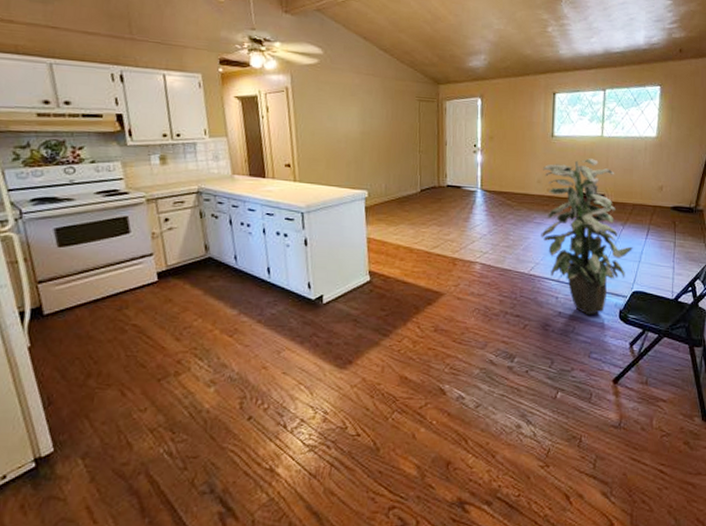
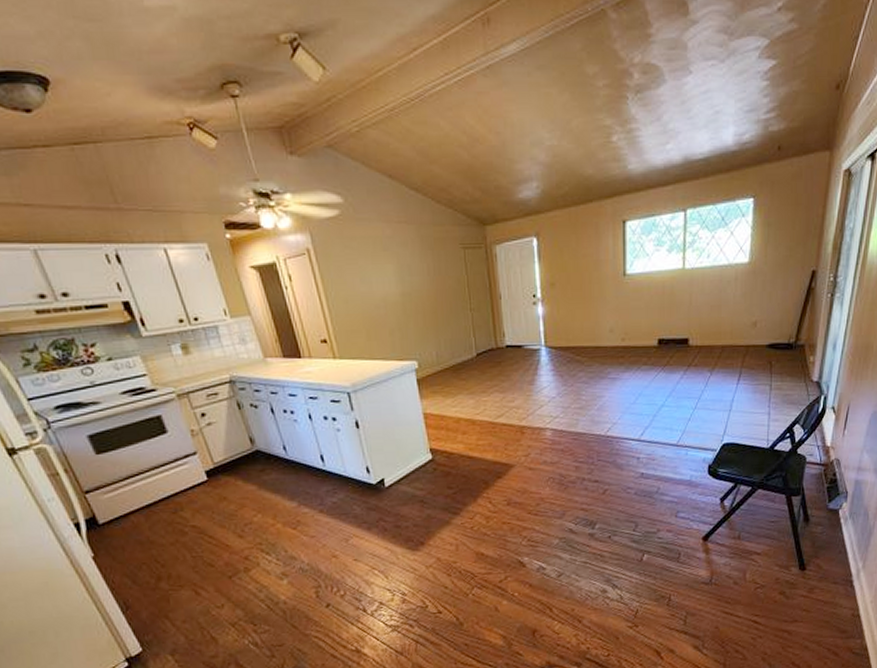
indoor plant: present [541,158,633,315] -> none [614,297,723,474]

